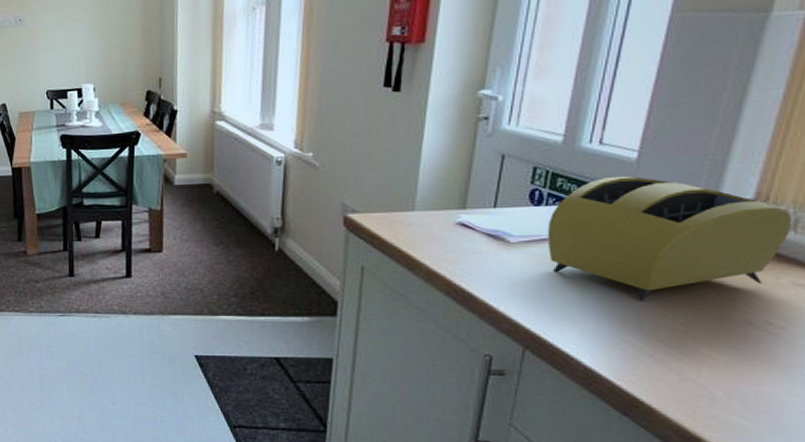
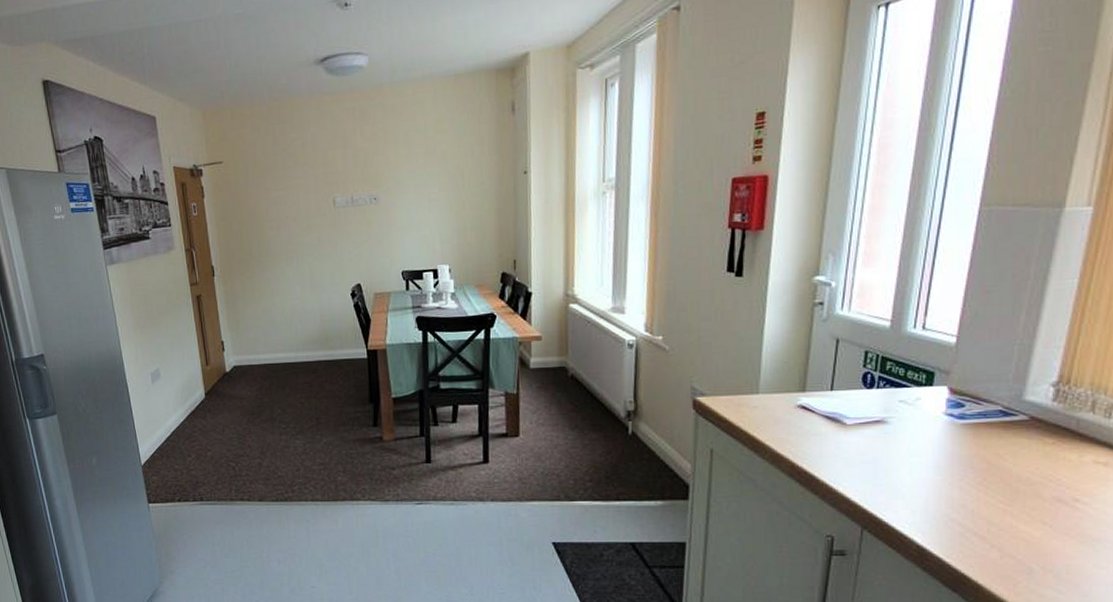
toaster: present [547,175,793,301] -> none [879,359,1091,480]

